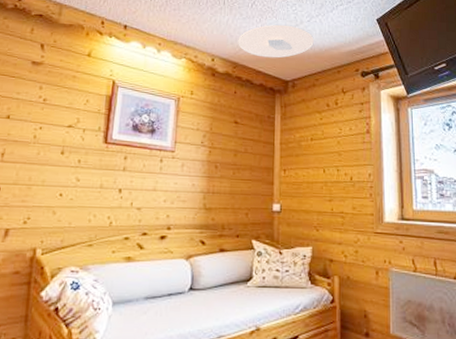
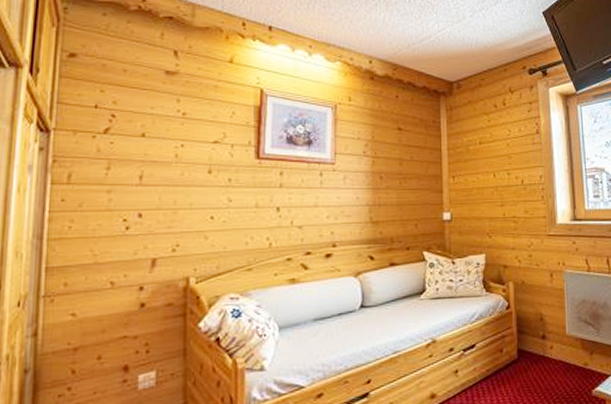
ceiling light: present [238,24,314,58] -> none [397,20,478,58]

